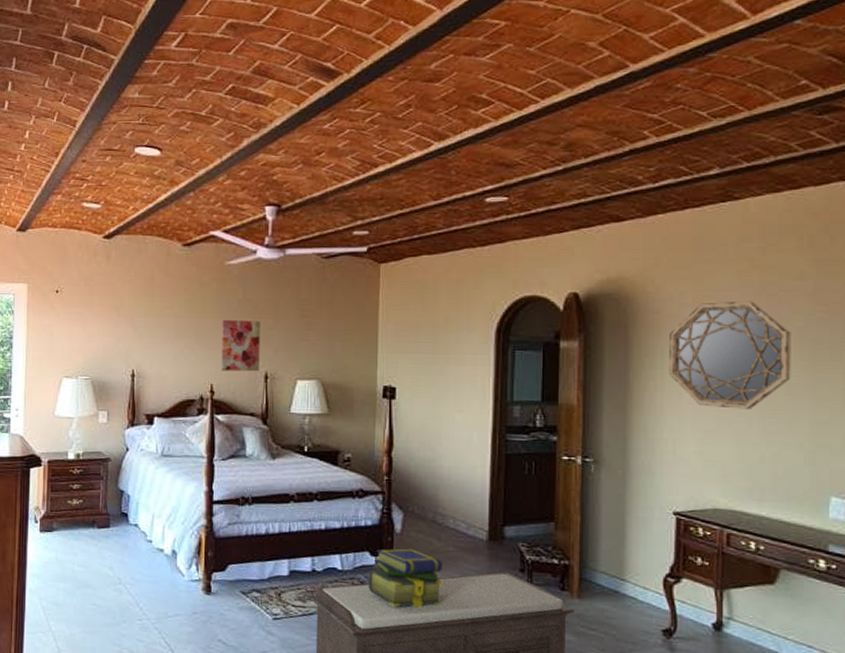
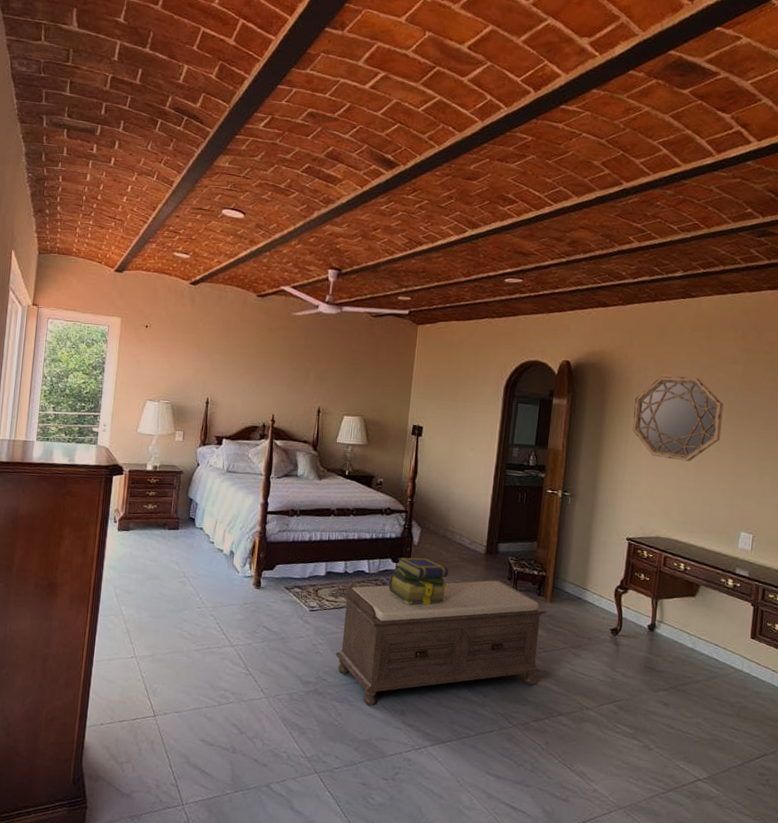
wall art: present [221,320,260,372] -> none [282,362,317,407]

